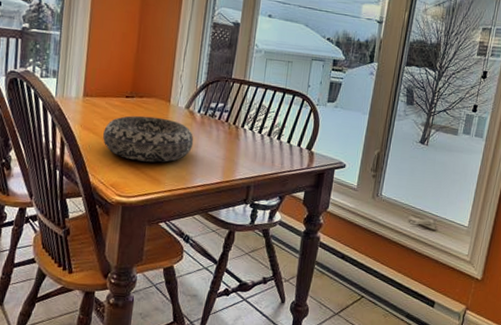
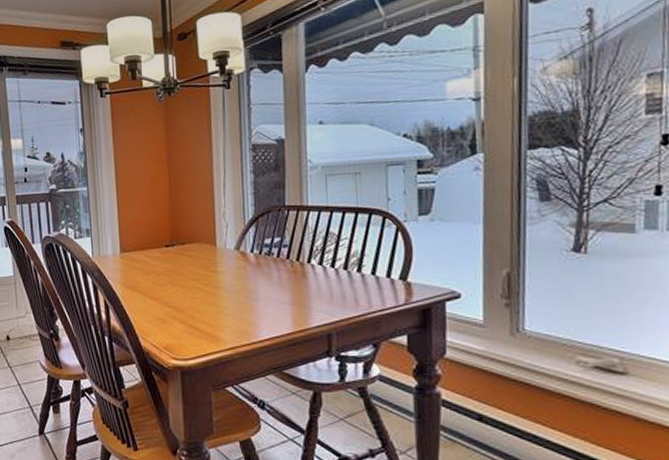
decorative bowl: present [103,115,194,163] -> none [147,264,252,317]

